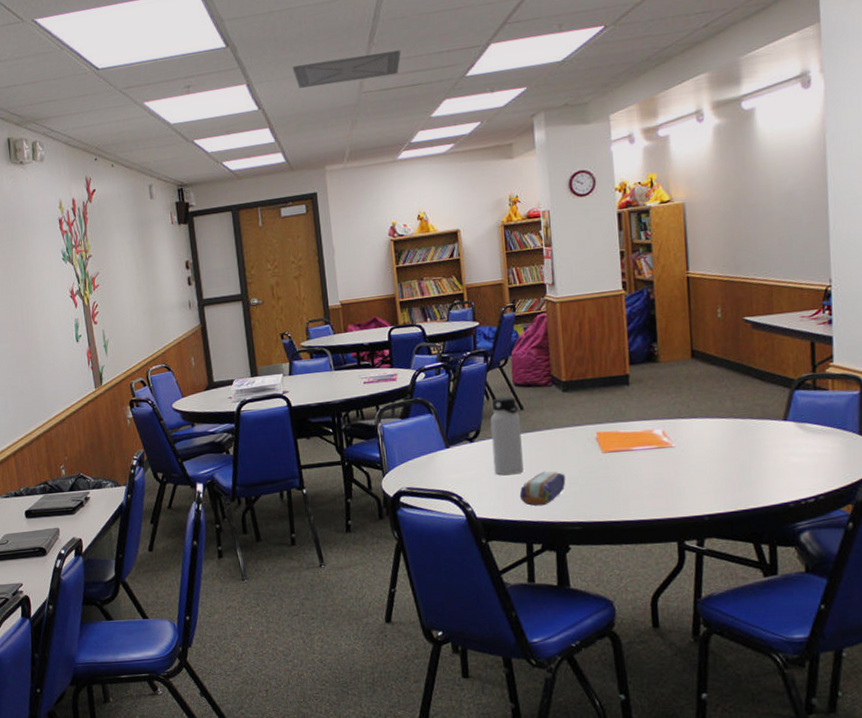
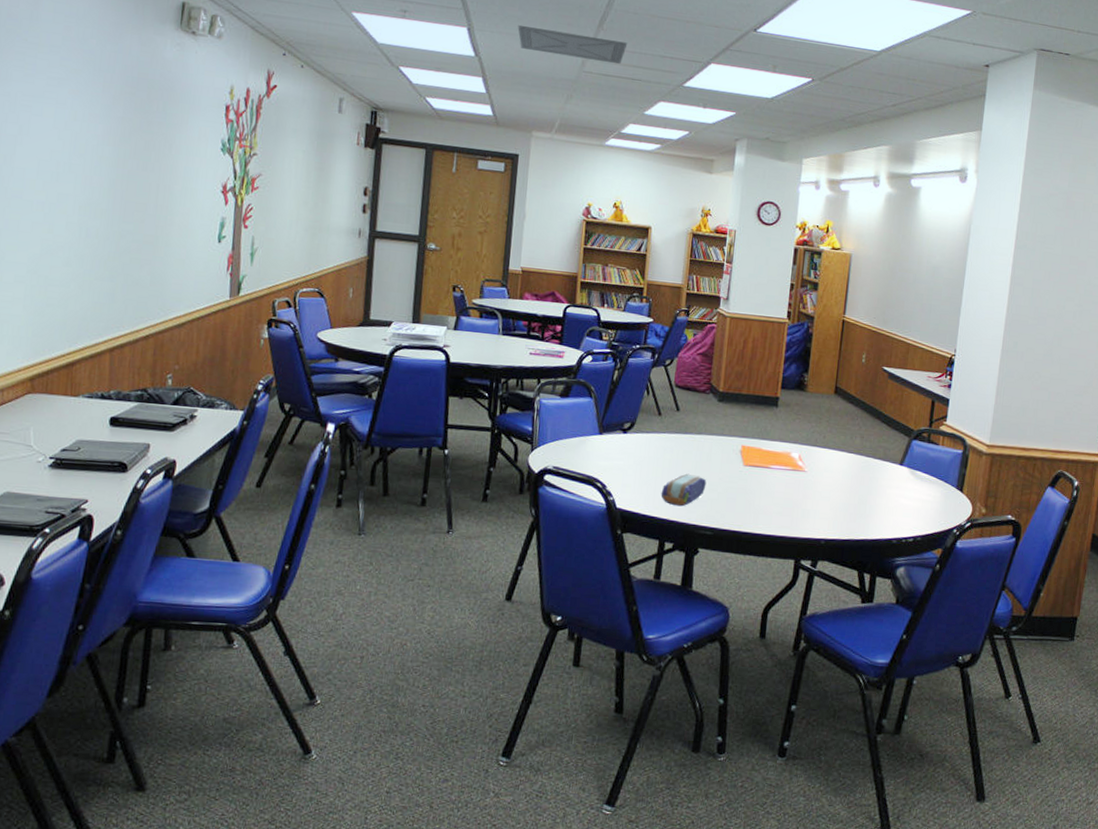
water bottle: present [490,397,524,476] -> none [641,395,676,472]

